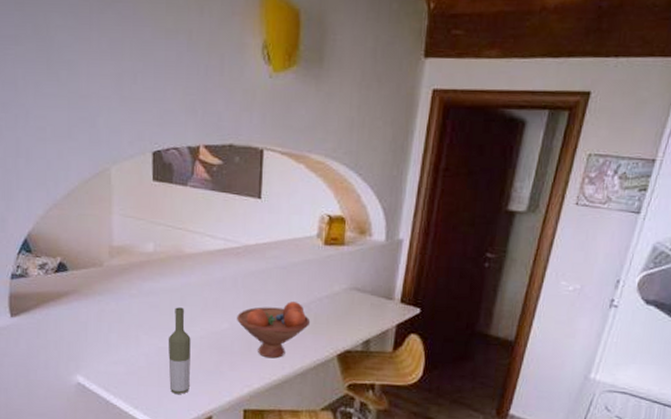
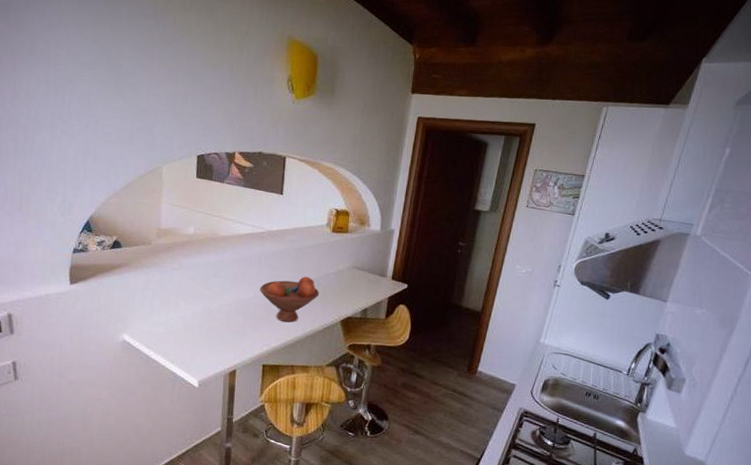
bottle: present [168,307,191,394] -> none [201,279,221,351]

